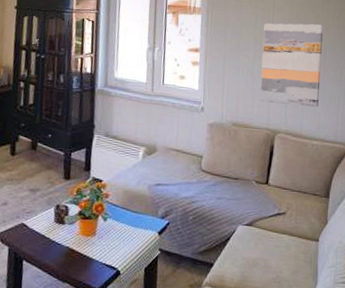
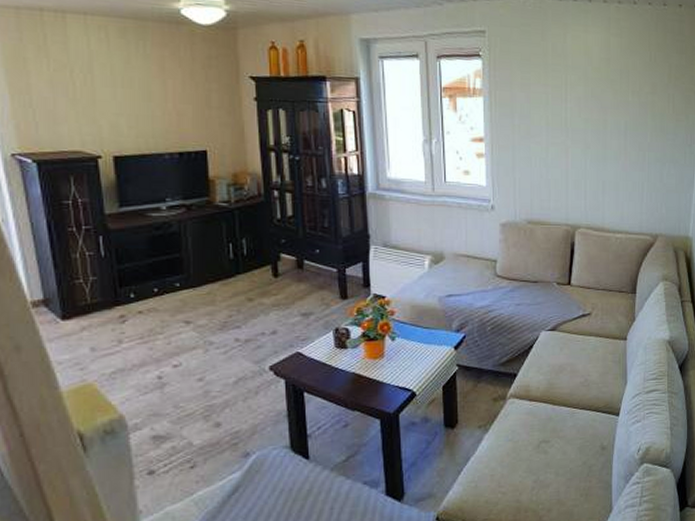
wall art: present [260,23,323,107] -> none [556,101,622,196]

